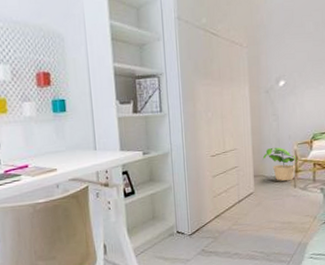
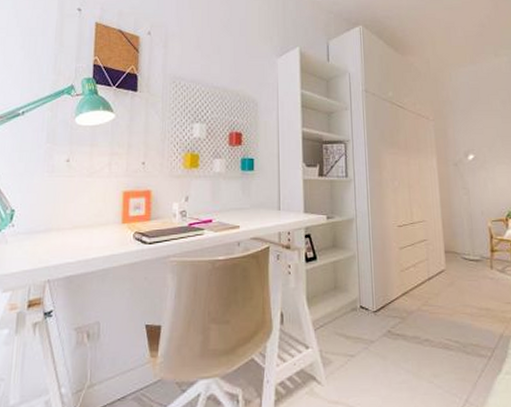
potted plant: present [262,147,298,181] -> none [453,222,493,261]

